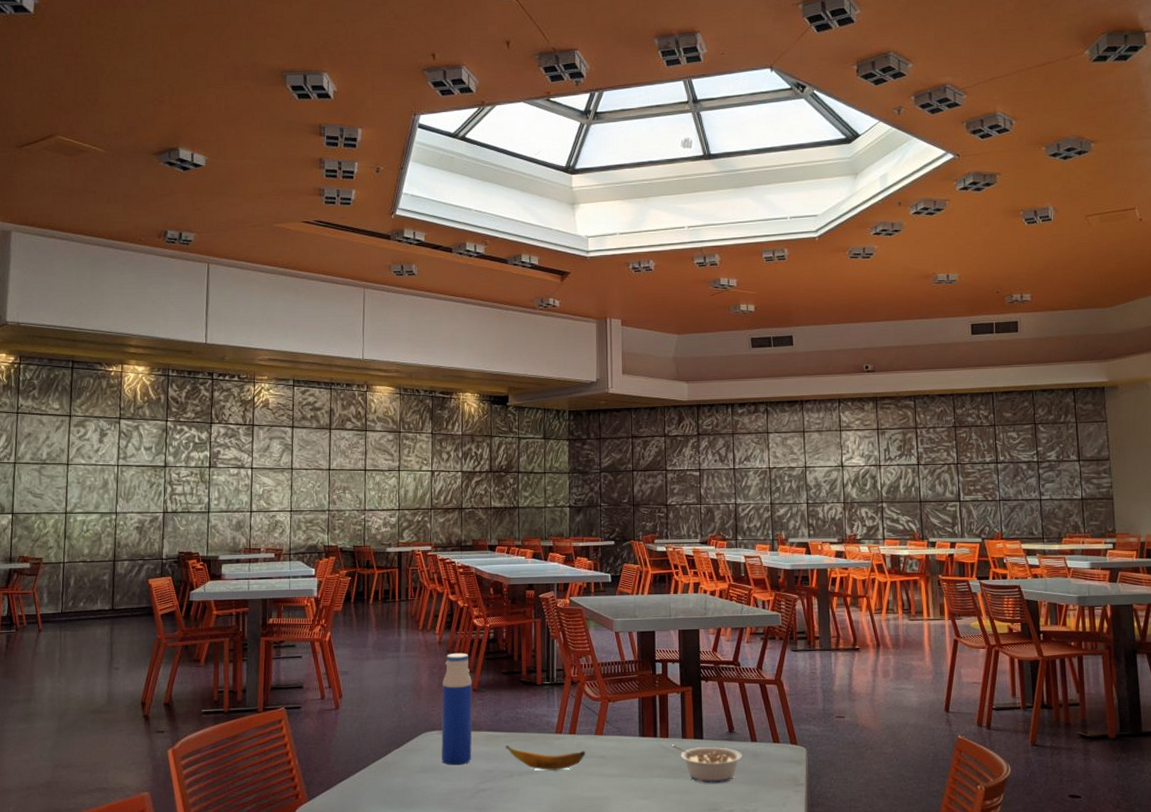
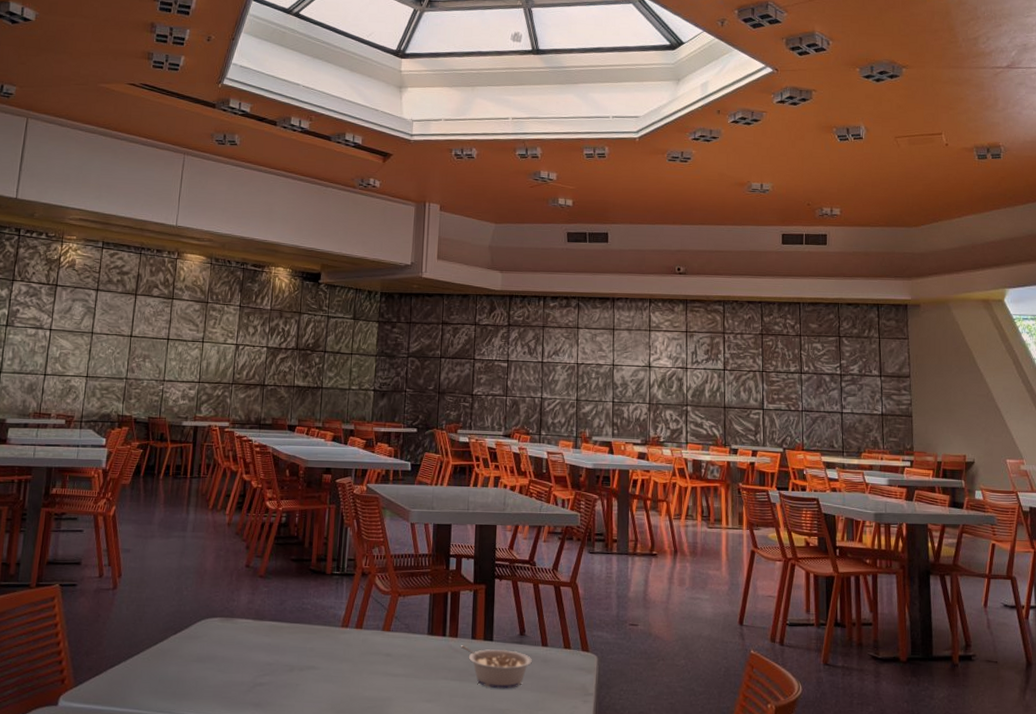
water bottle: present [441,652,473,766] -> none [220,535,259,656]
banana: present [505,745,586,770] -> none [288,637,372,667]

